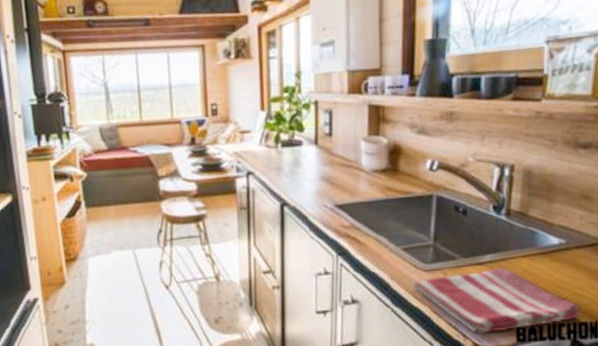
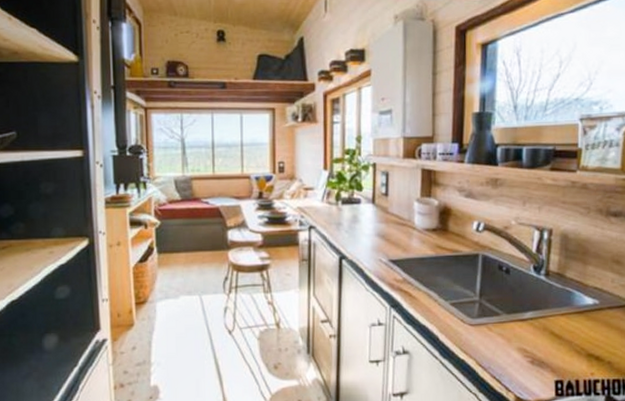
dish towel: present [412,267,581,333] -> none [459,324,614,387]

